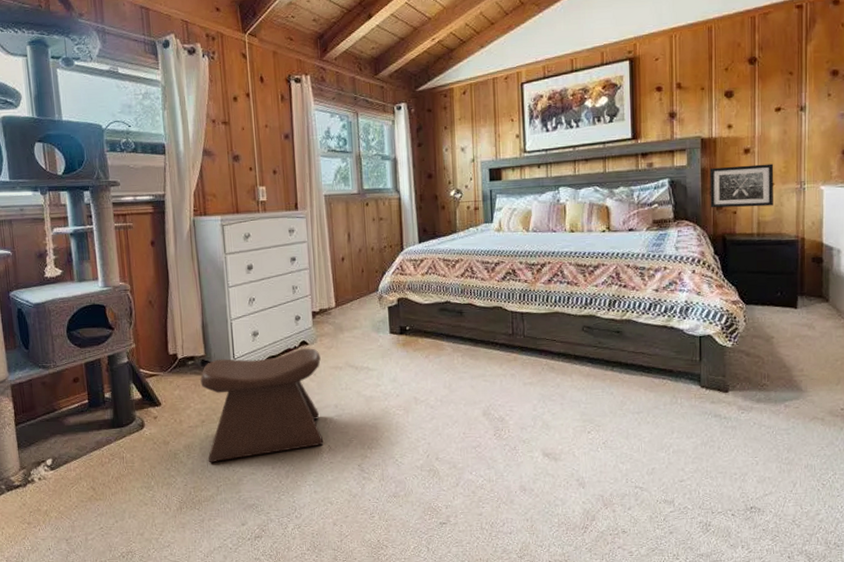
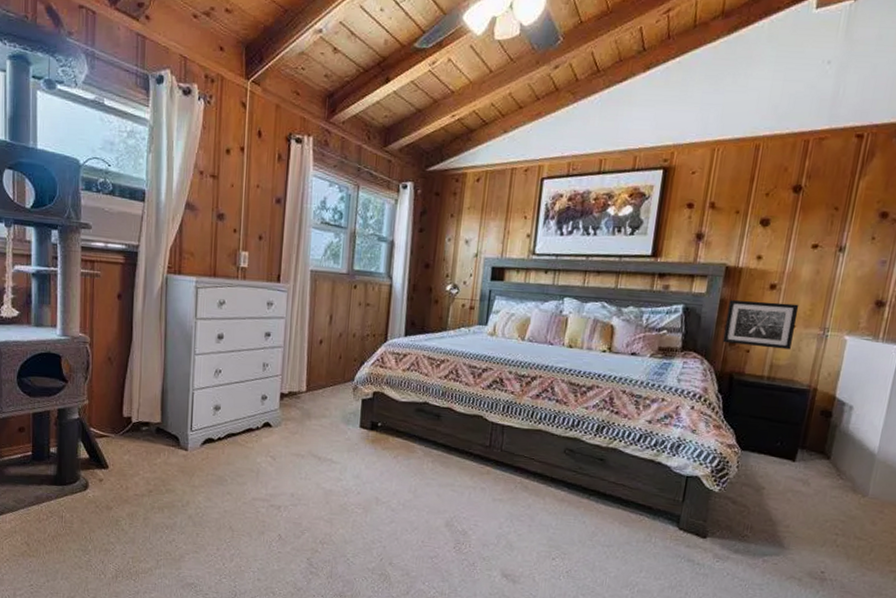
stool: present [200,348,324,463] -> none [150,428,283,535]

